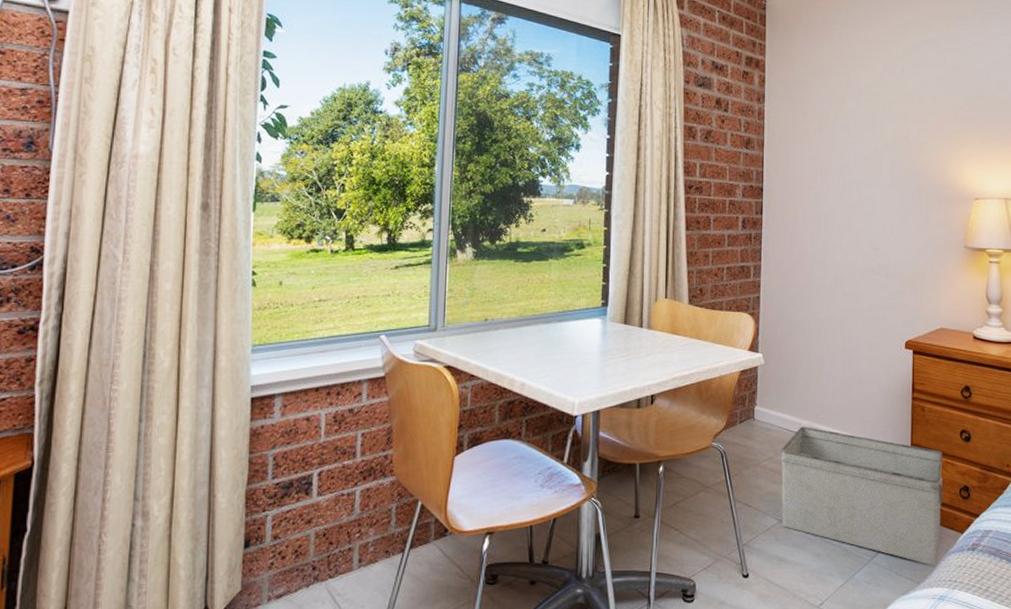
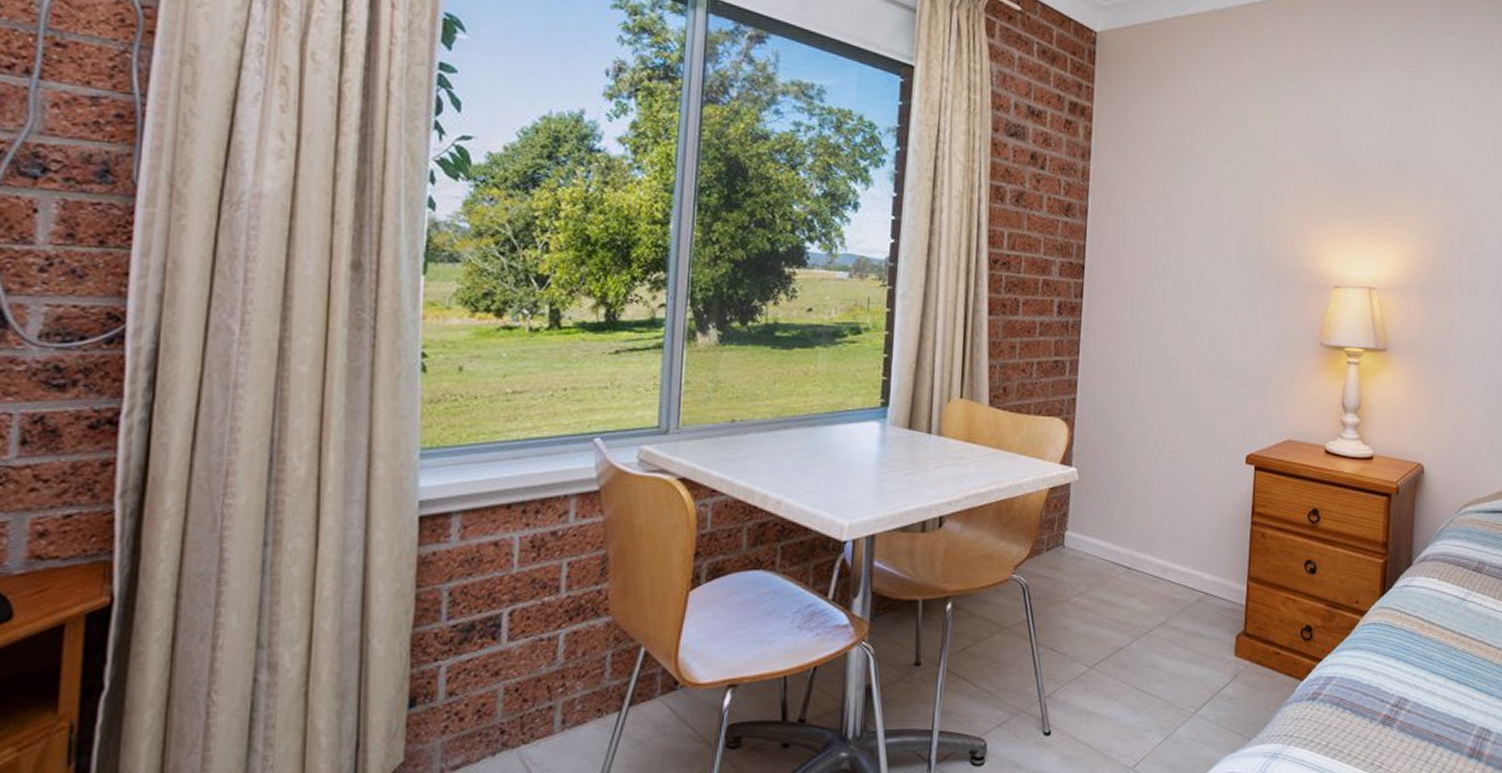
storage bin: present [781,427,944,566] -> none [1092,556,1284,719]

